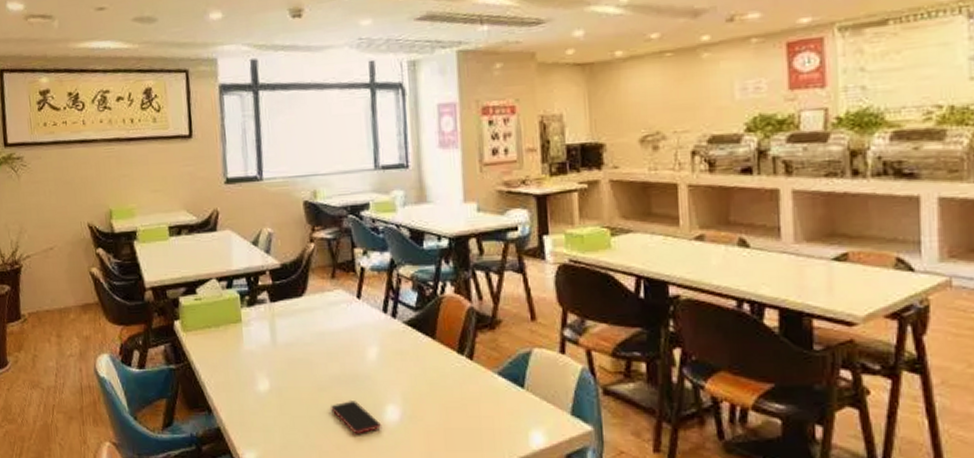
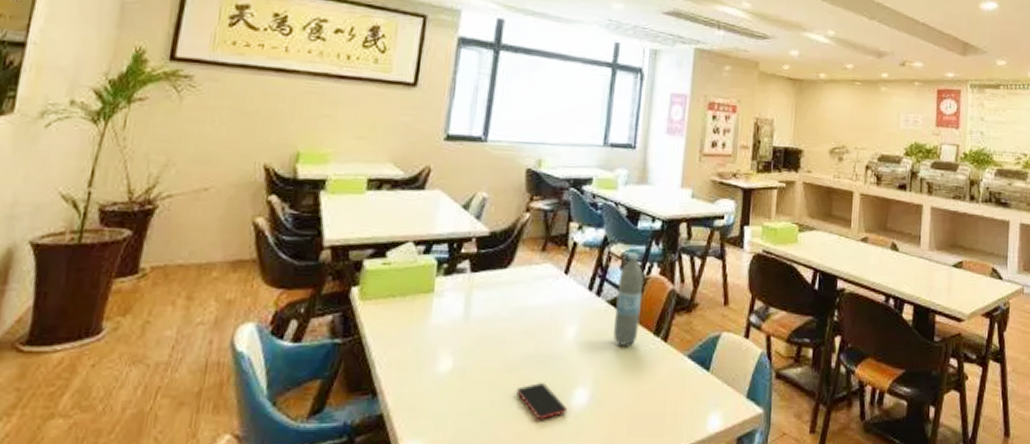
water bottle: none [412,272,441,364] -> present [613,252,644,345]

